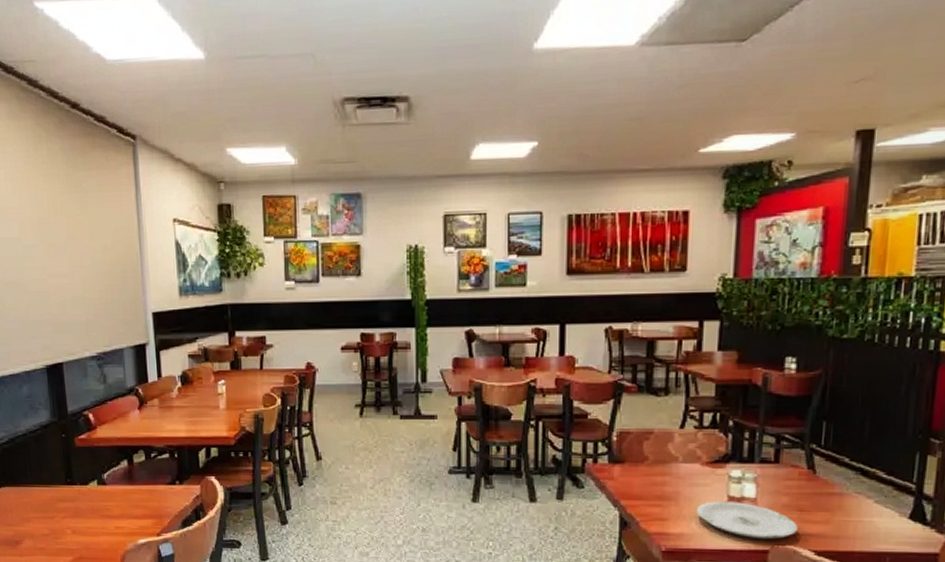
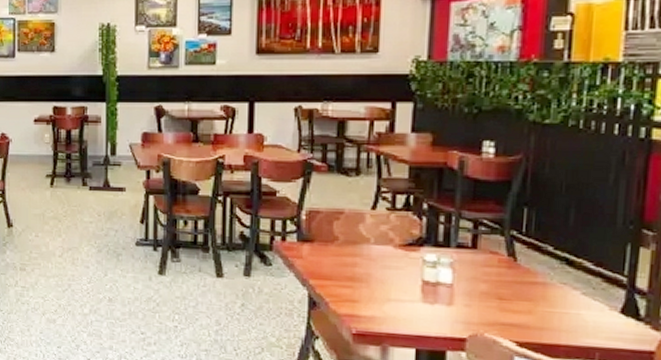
plate: present [696,501,798,540] -> none [388,285,498,328]

